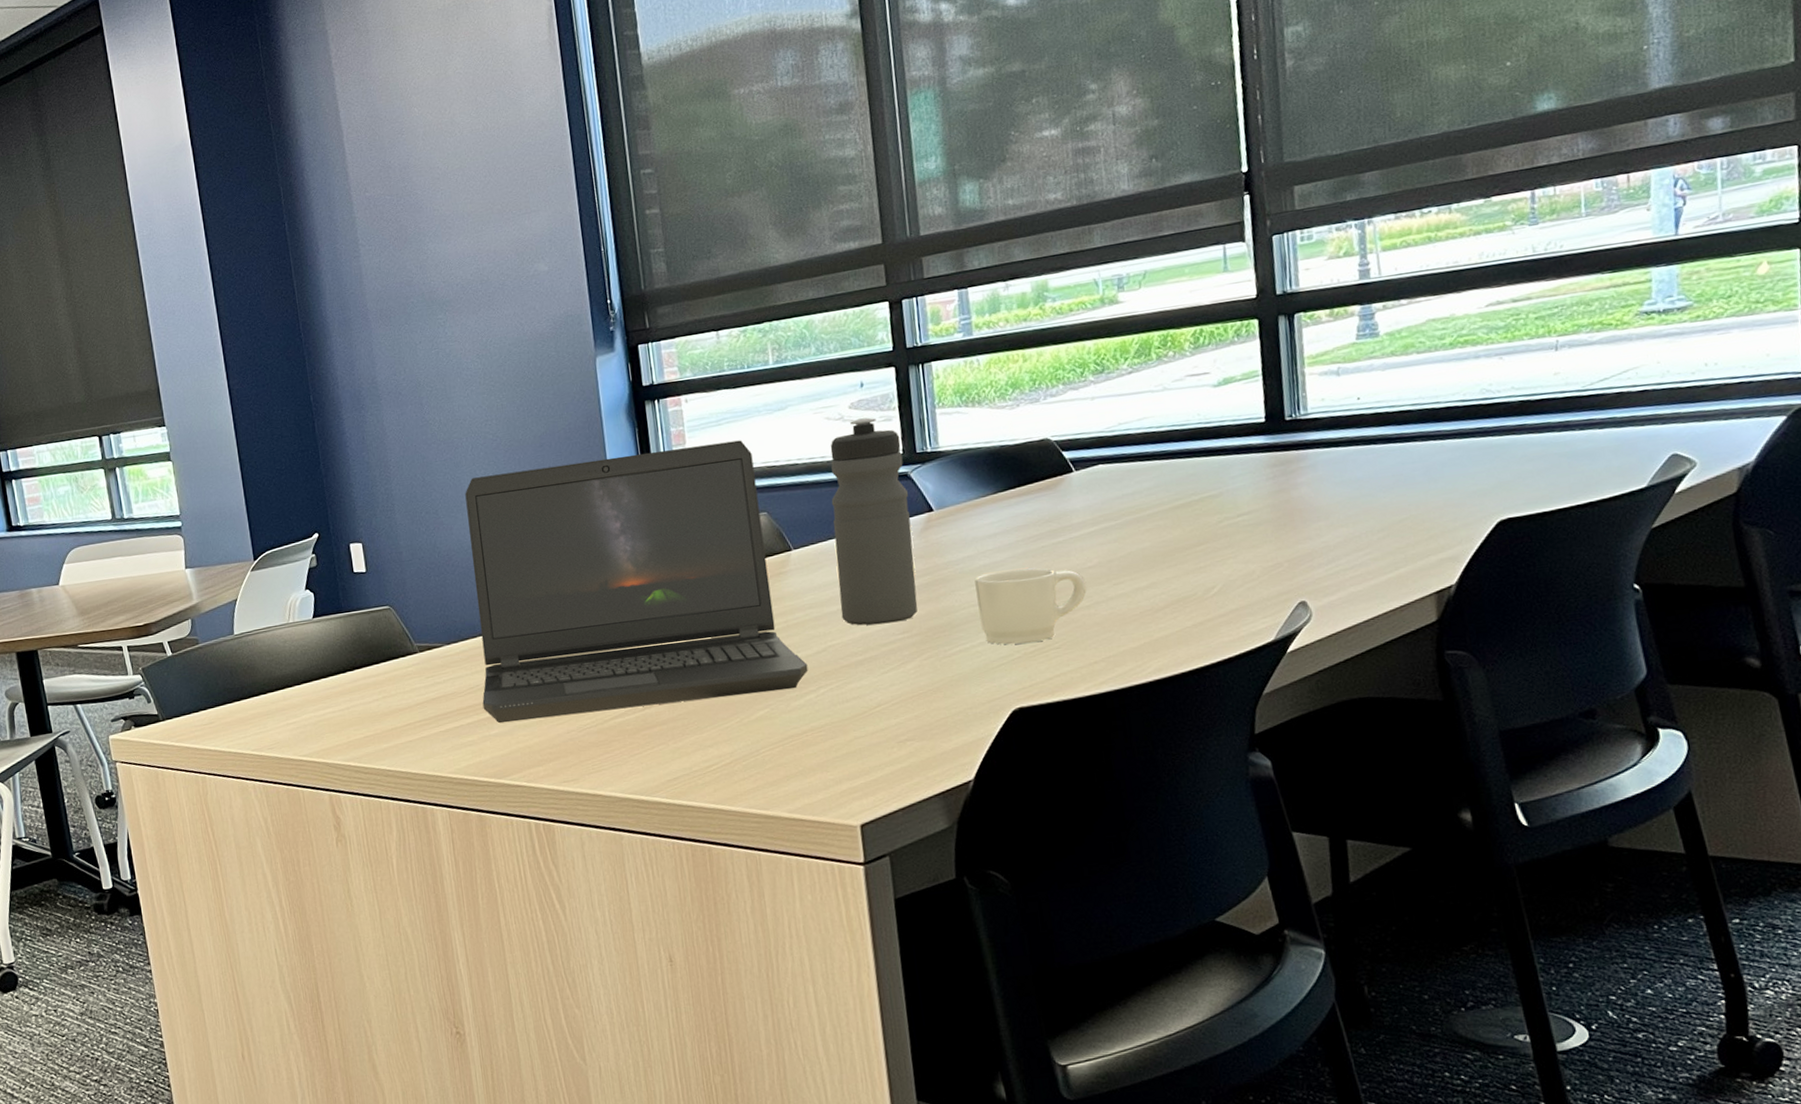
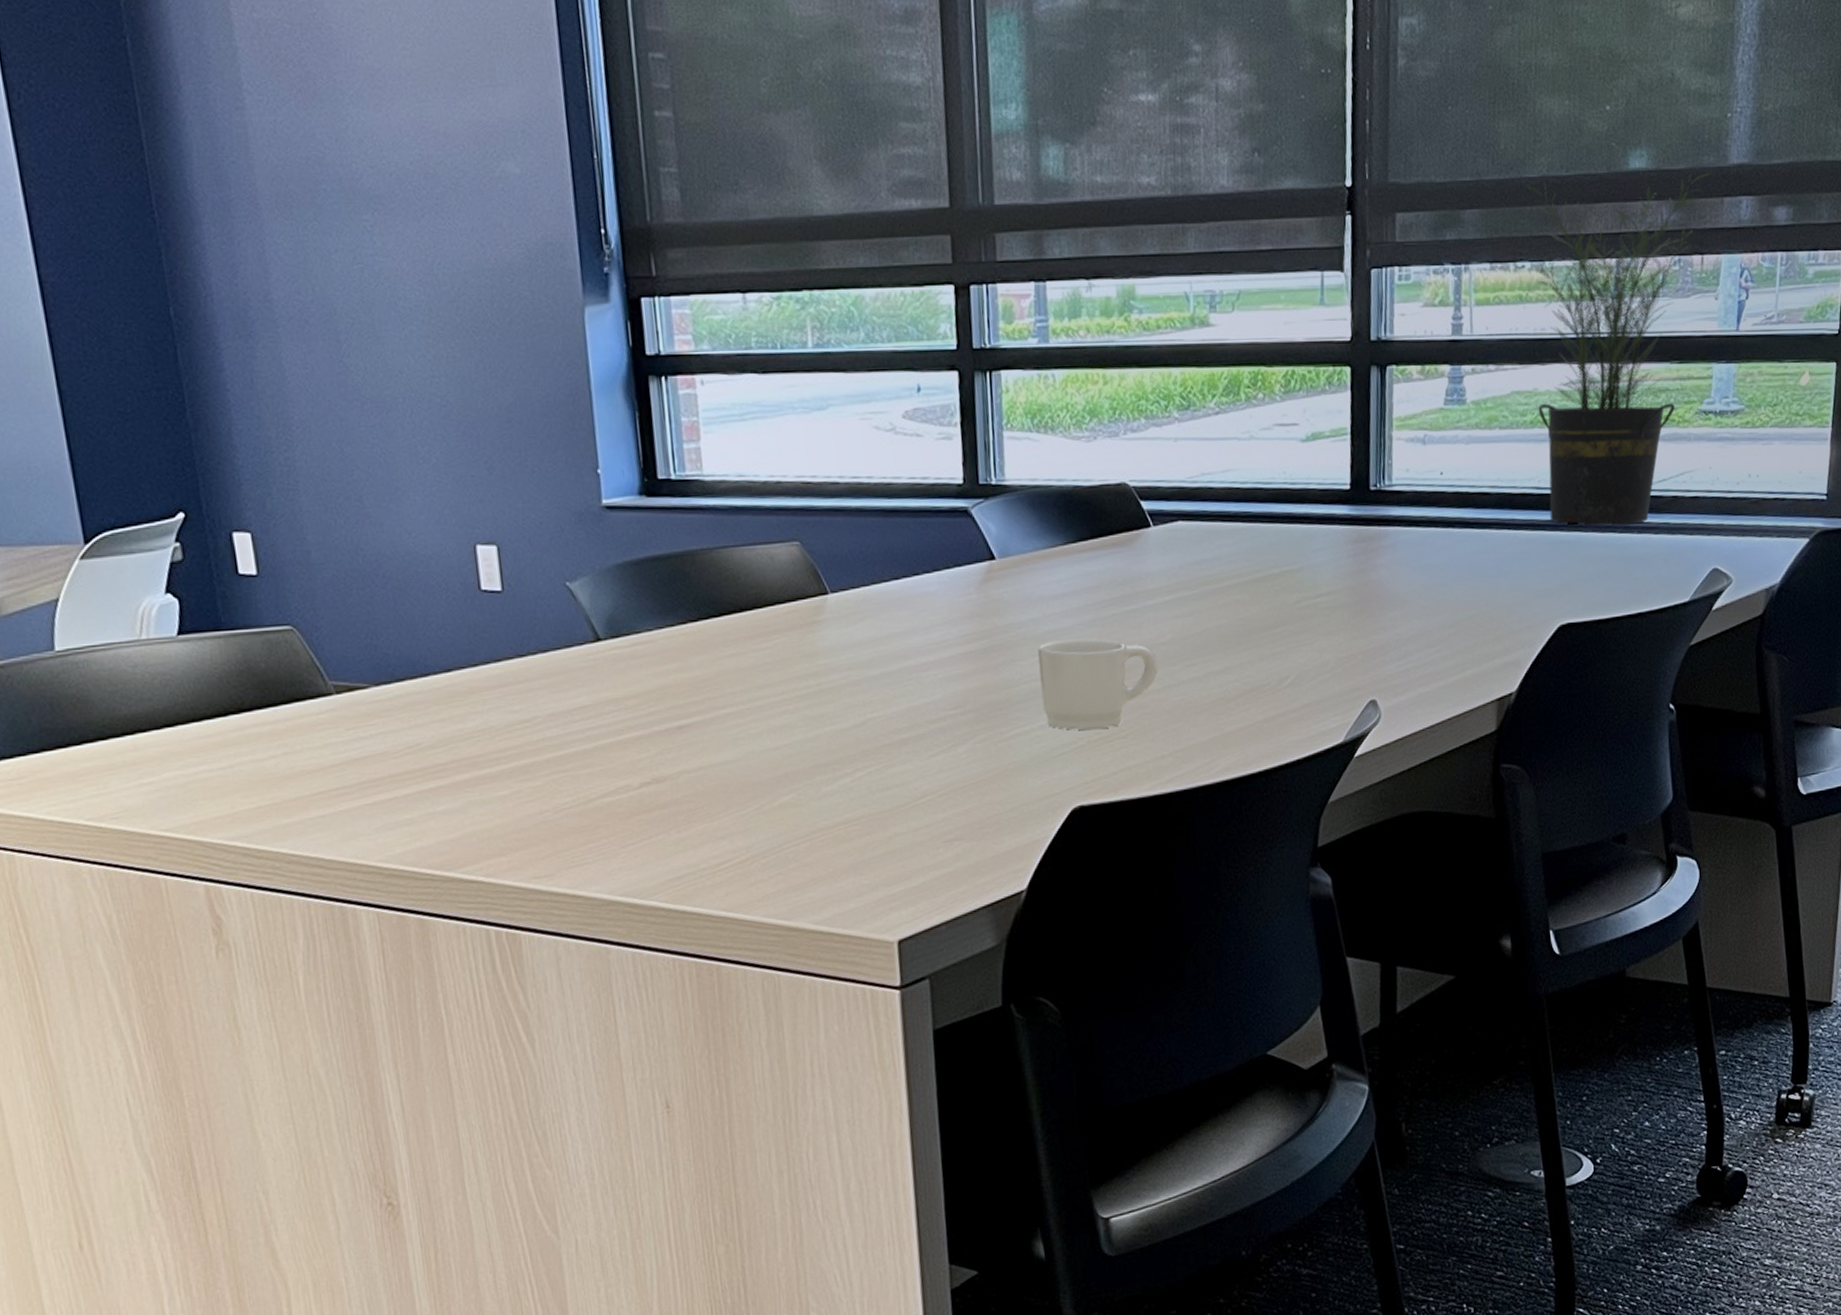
laptop computer: present [465,440,808,723] -> none [401,443,844,796]
water bottle: present [830,417,918,626] -> none [877,432,973,696]
potted plant: none [1425,100,1630,430] -> present [1524,173,1711,525]

